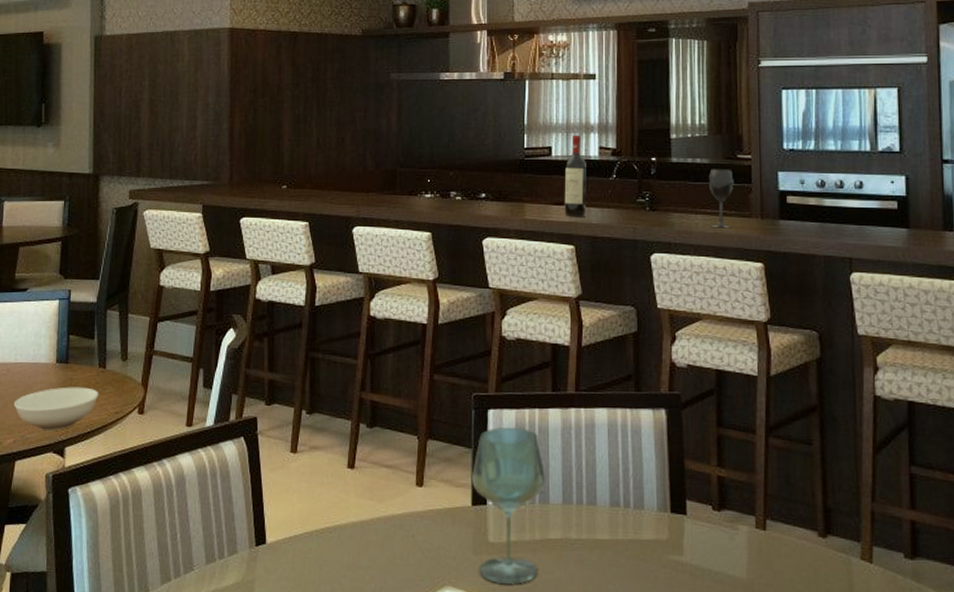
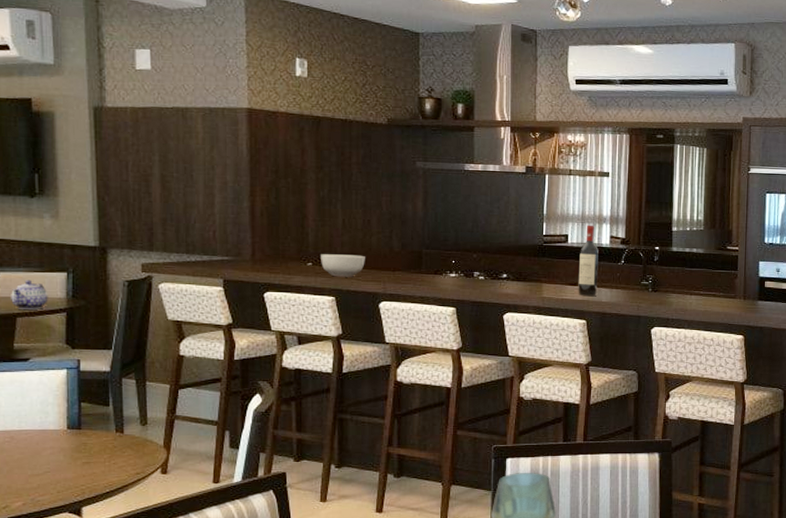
bowl: present [13,387,99,430] -> none [20,451,117,492]
teapot: none [15,209,47,239] -> present [11,280,48,310]
bowl: none [295,176,339,200] -> present [321,254,365,277]
wine glass: present [708,169,734,228] -> none [701,258,723,307]

